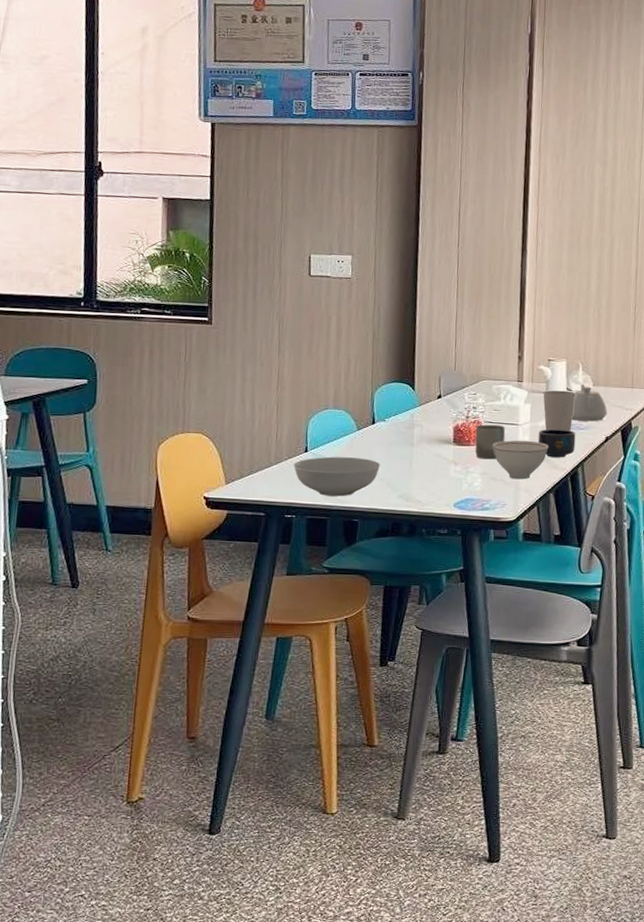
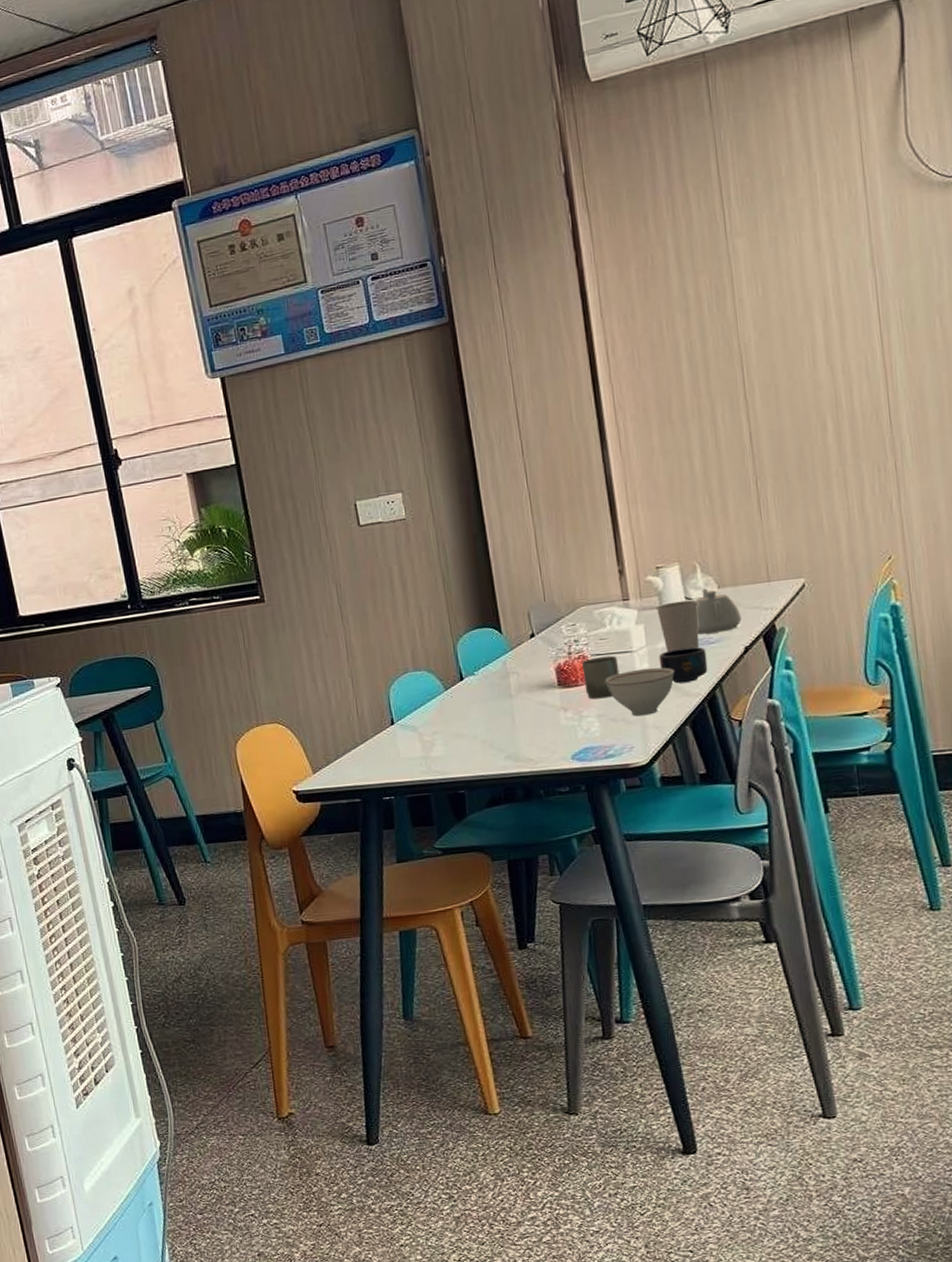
bowl: present [293,456,381,497] -> none [381,720,479,770]

